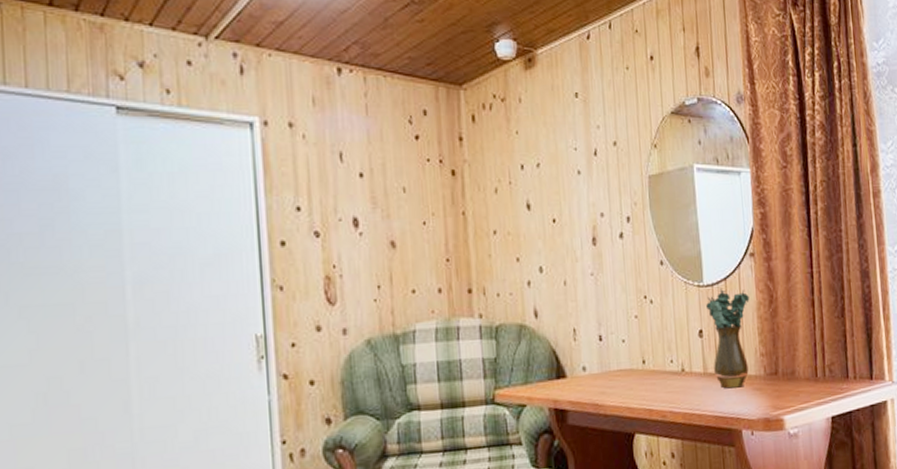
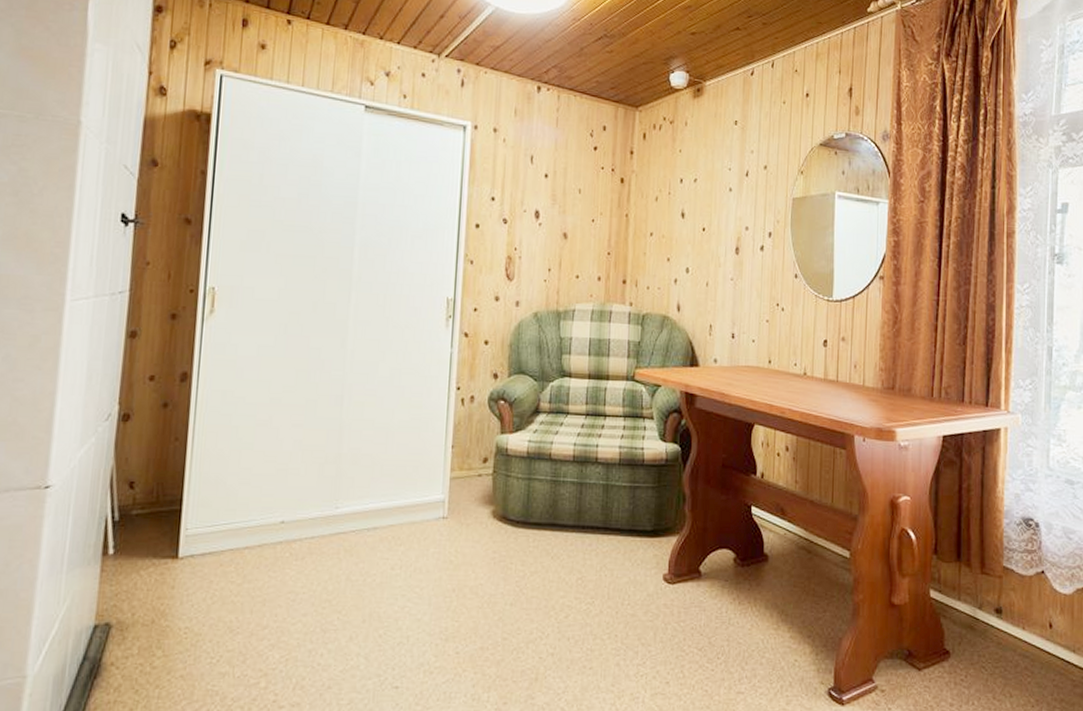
vase: present [706,288,750,389] -> none [833,304,875,397]

